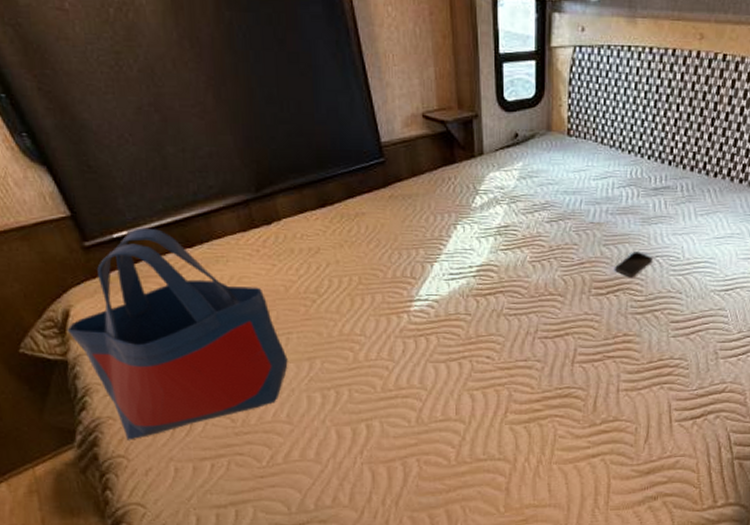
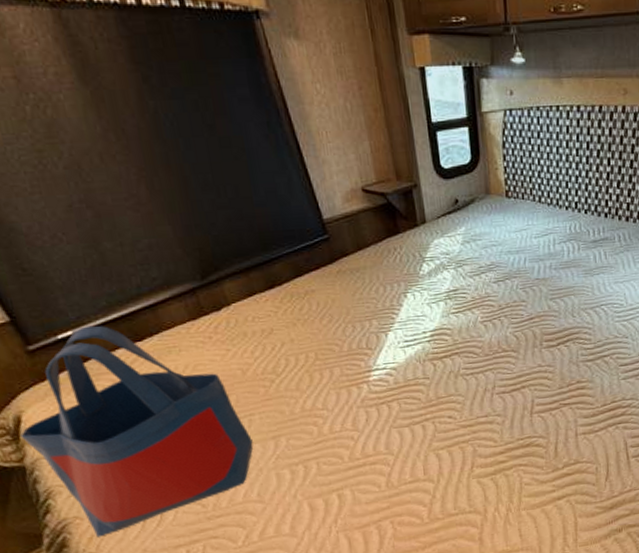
smartphone: present [614,250,653,278] -> none [562,301,598,328]

